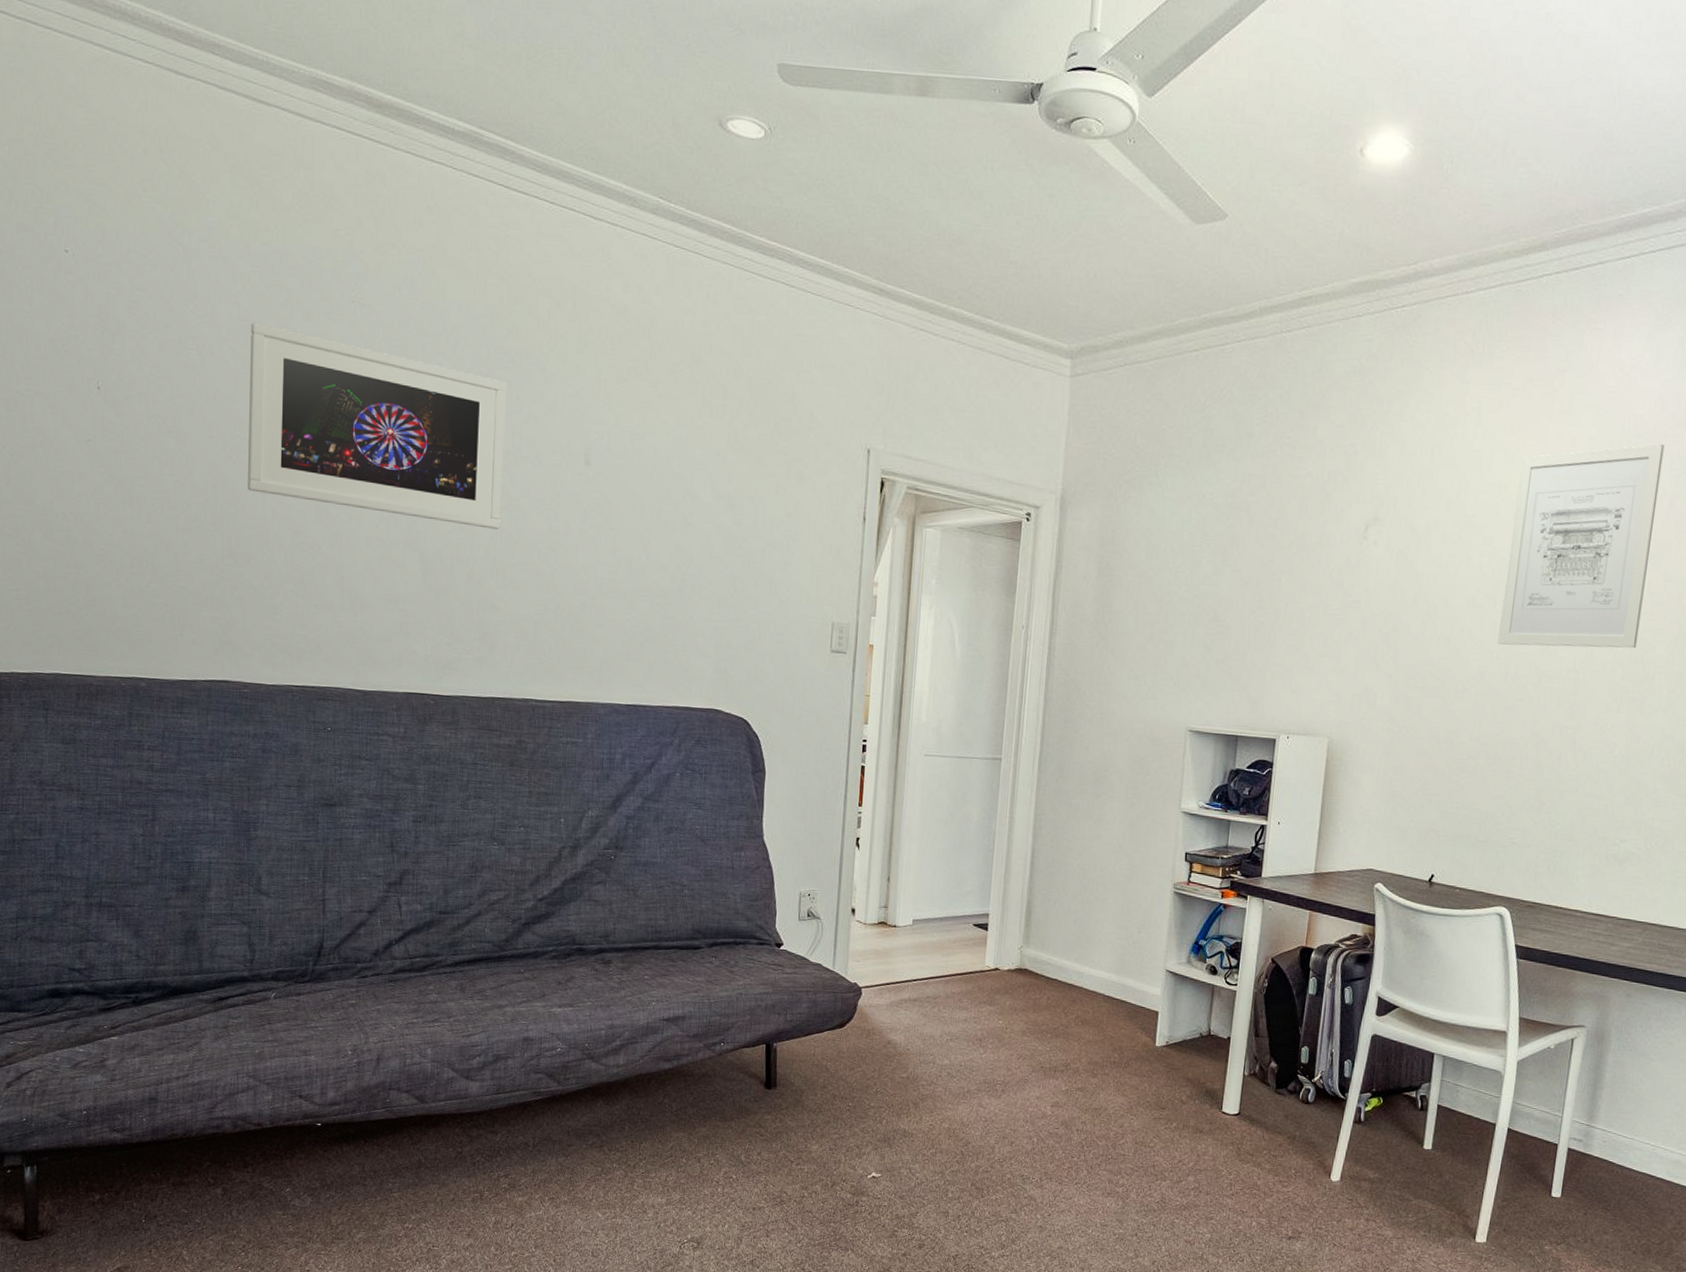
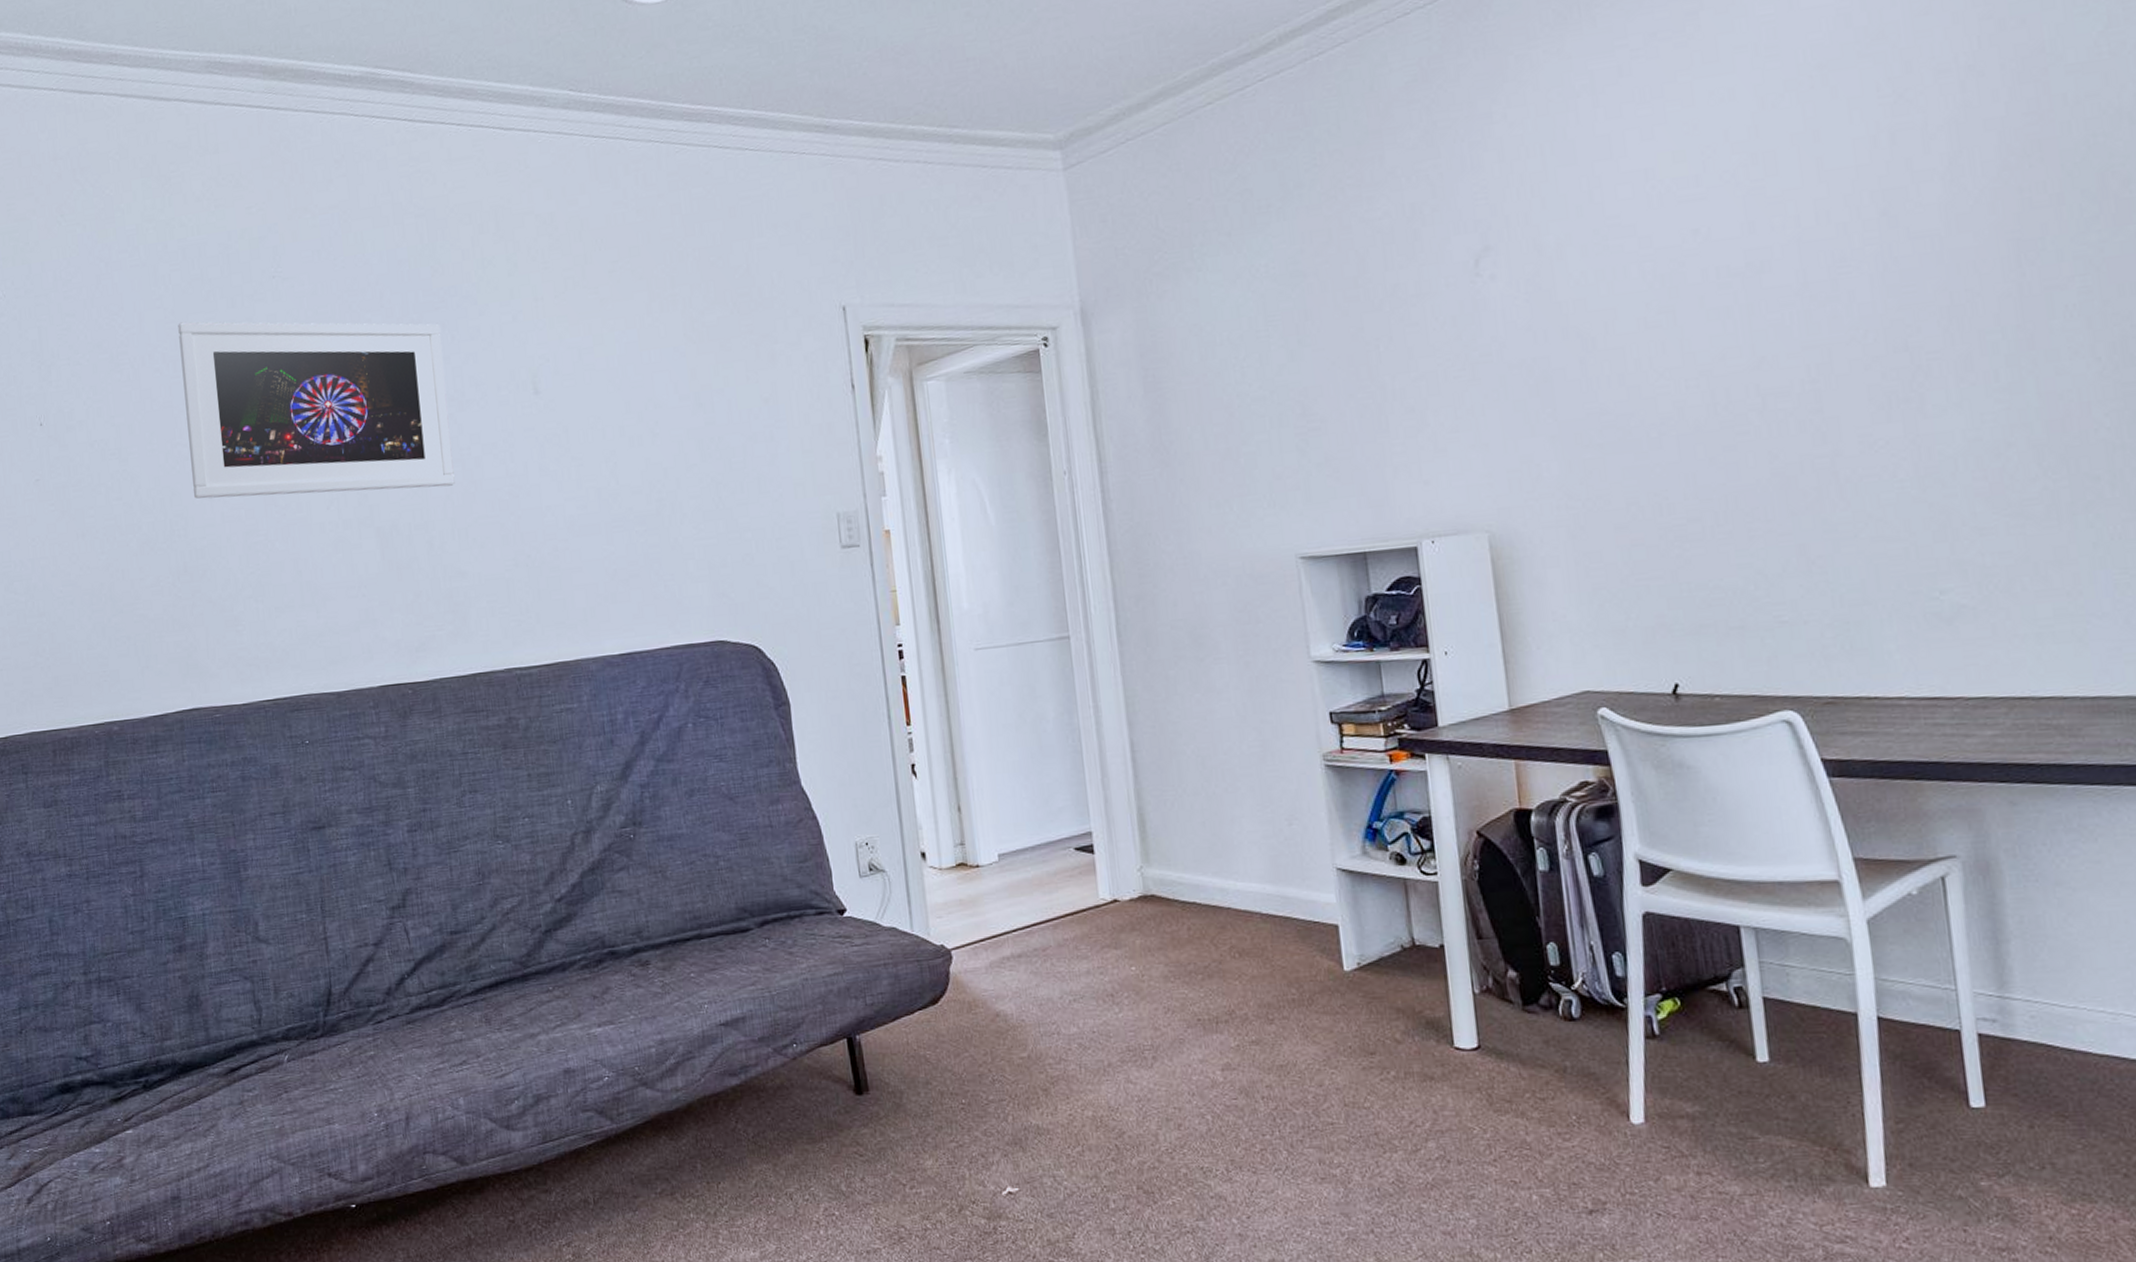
wall art: present [1498,443,1665,649] -> none [1665,68,1893,368]

